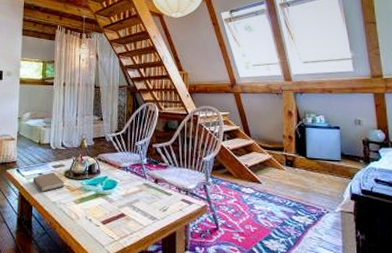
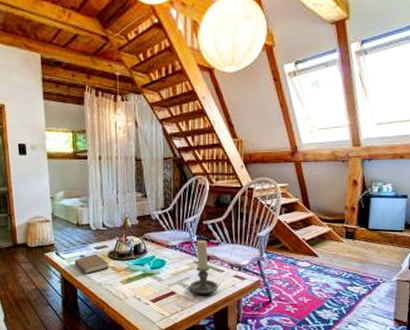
candle holder: none [139,162,166,220] -> present [190,239,218,297]

